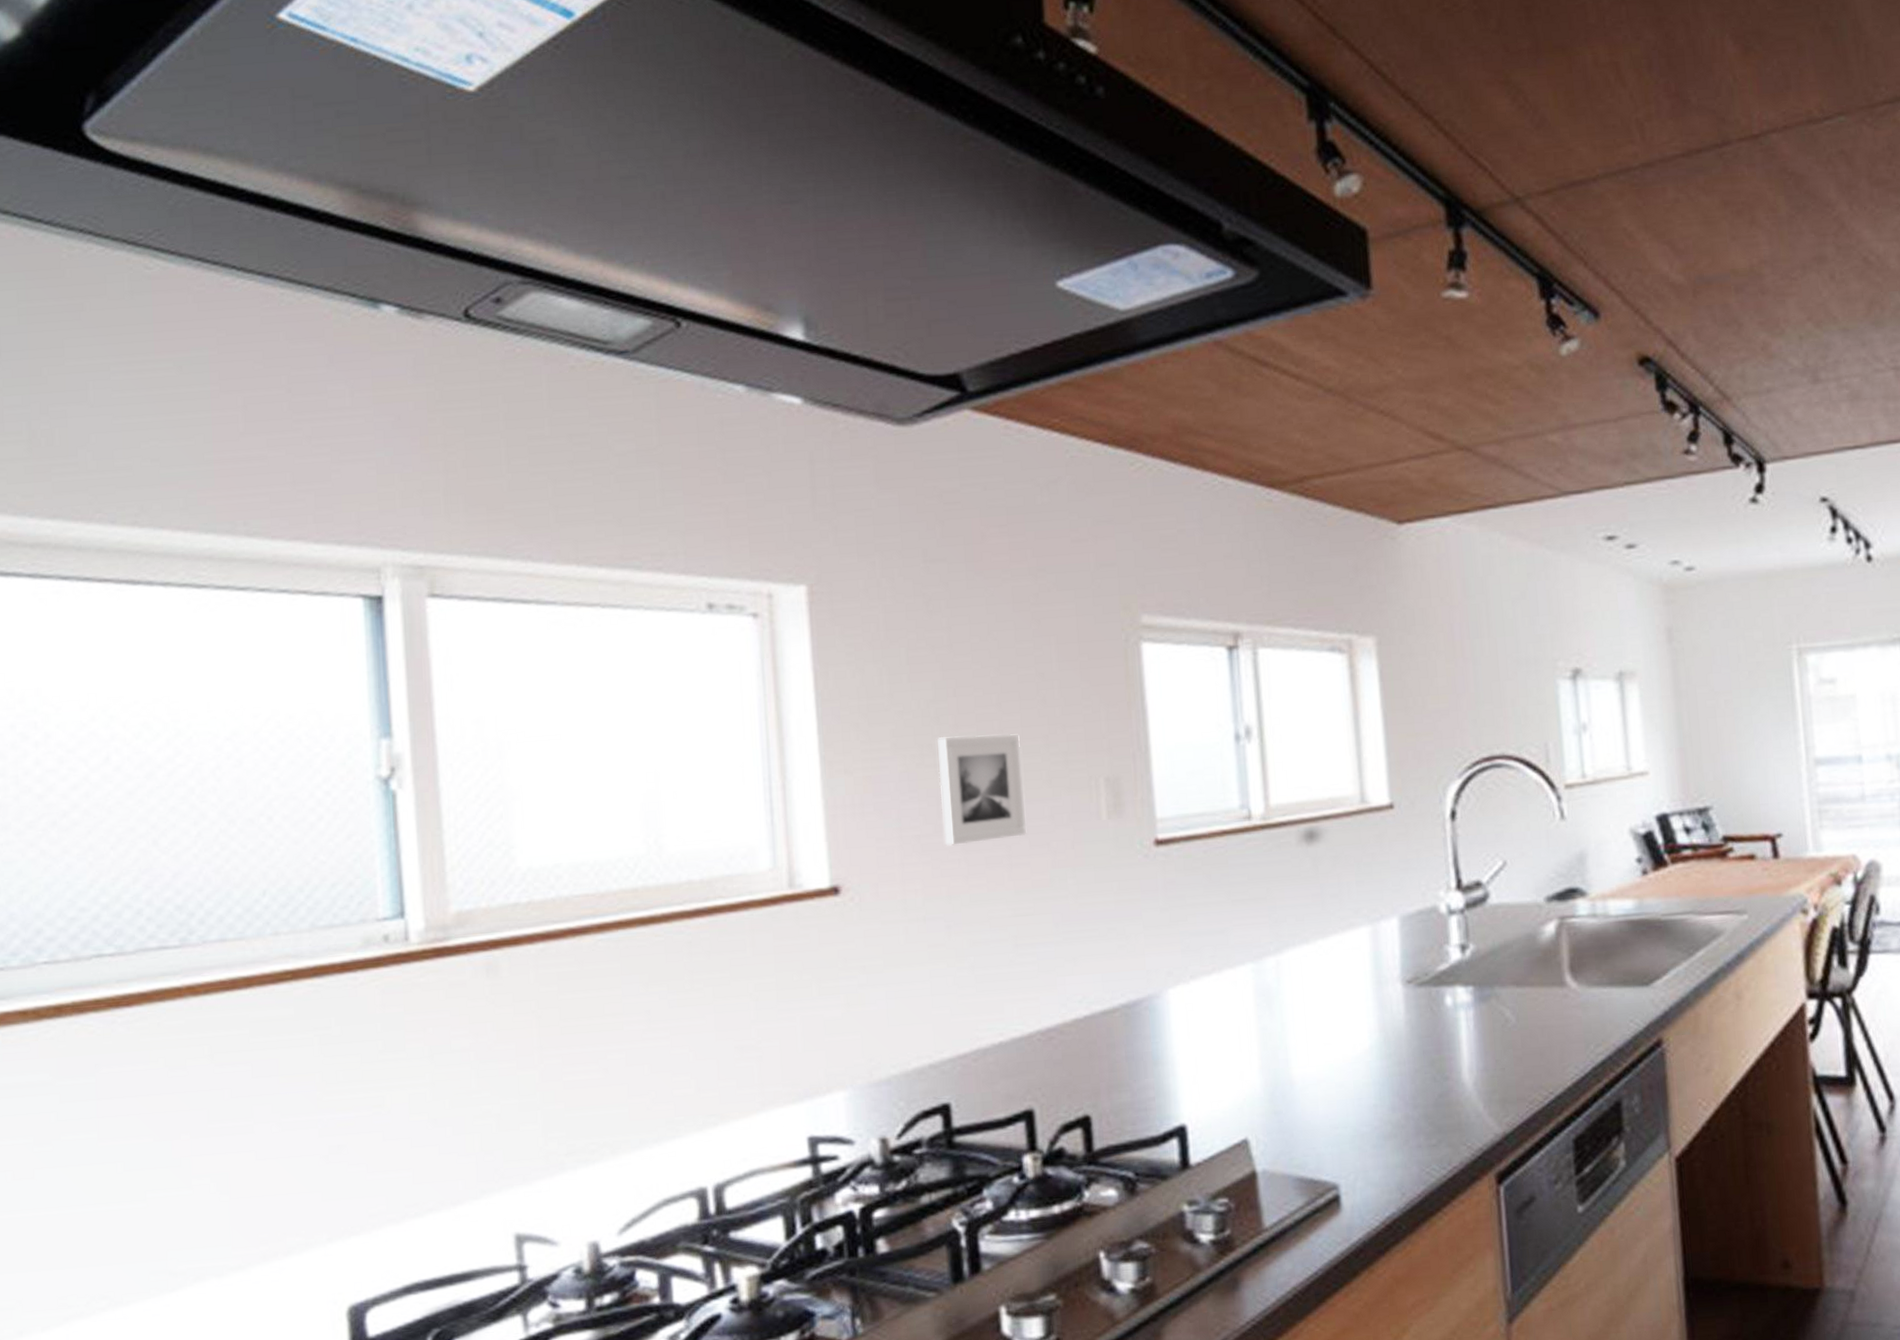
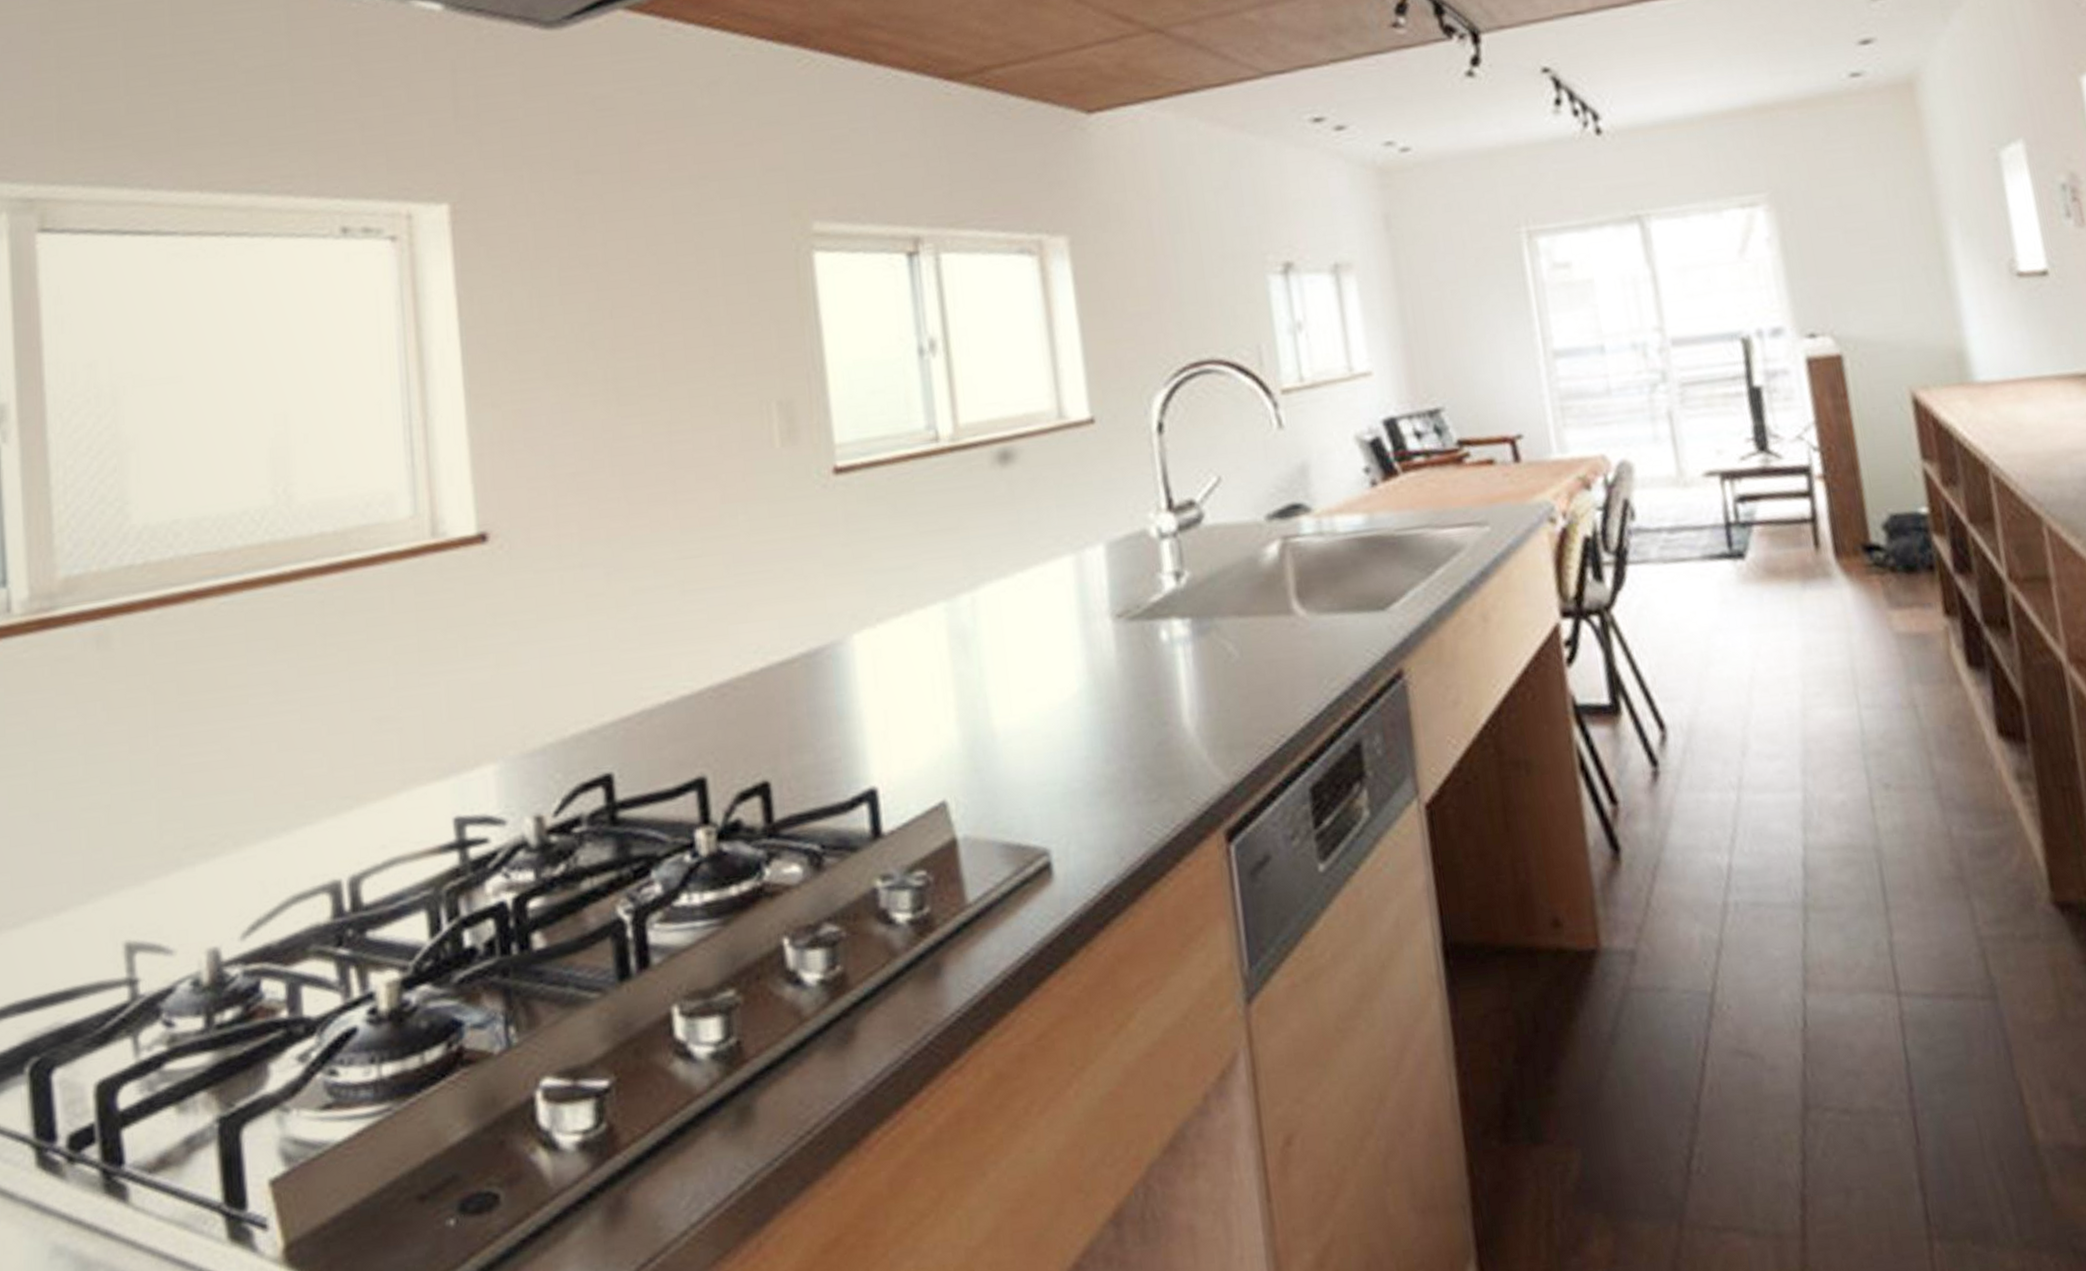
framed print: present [937,733,1027,846] -> none [593,356,693,483]

